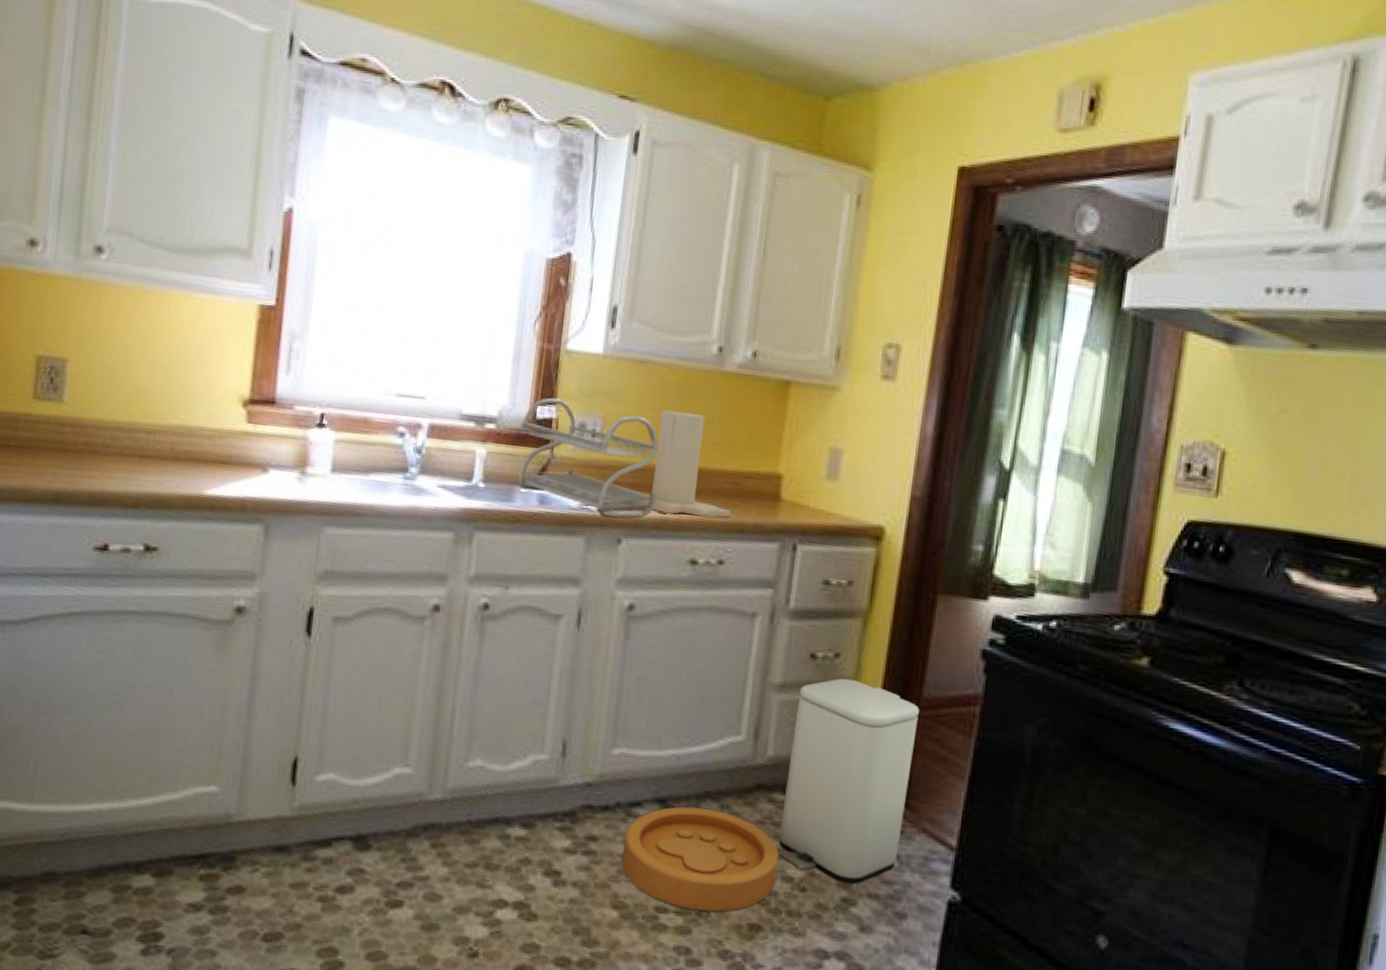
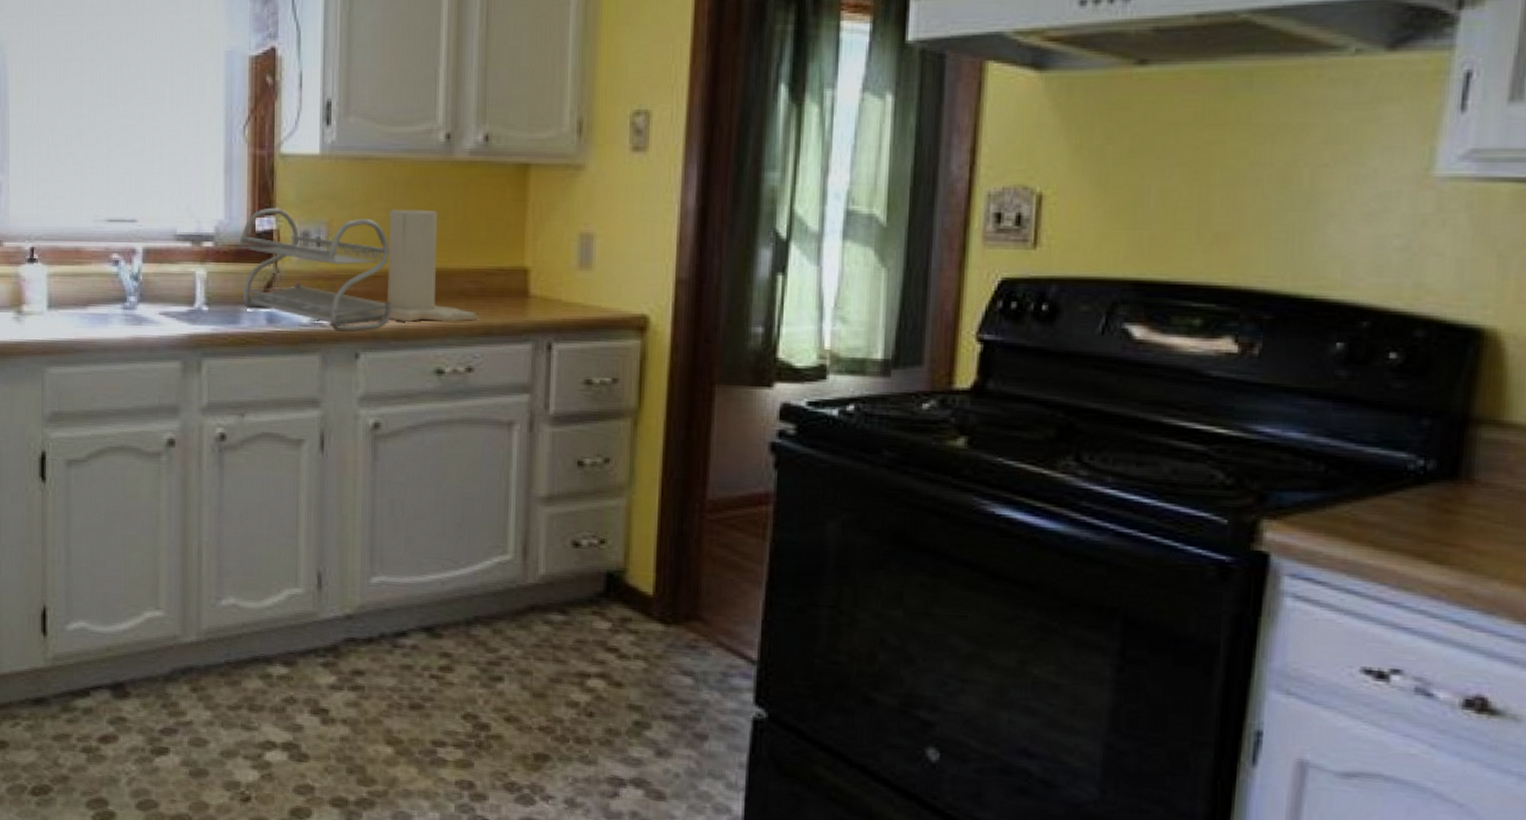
pet bowl: present [621,806,779,912] -> none [392,634,560,743]
pedal bin: present [779,678,919,884] -> none [559,485,704,706]

